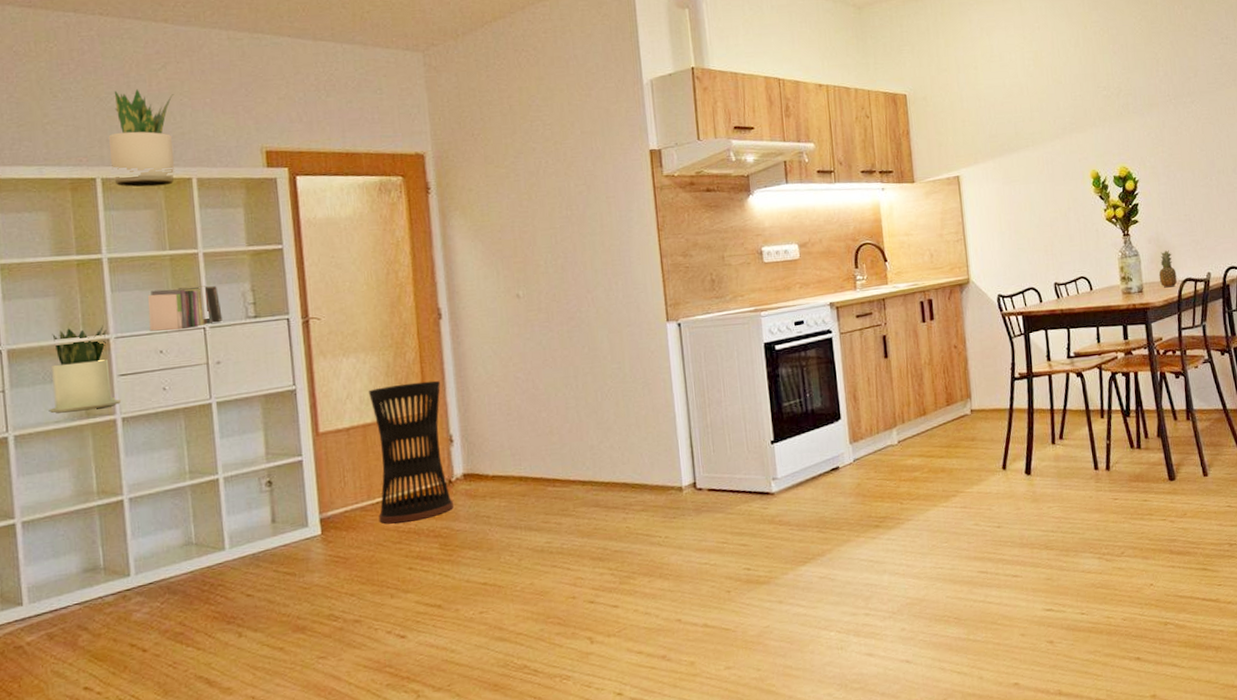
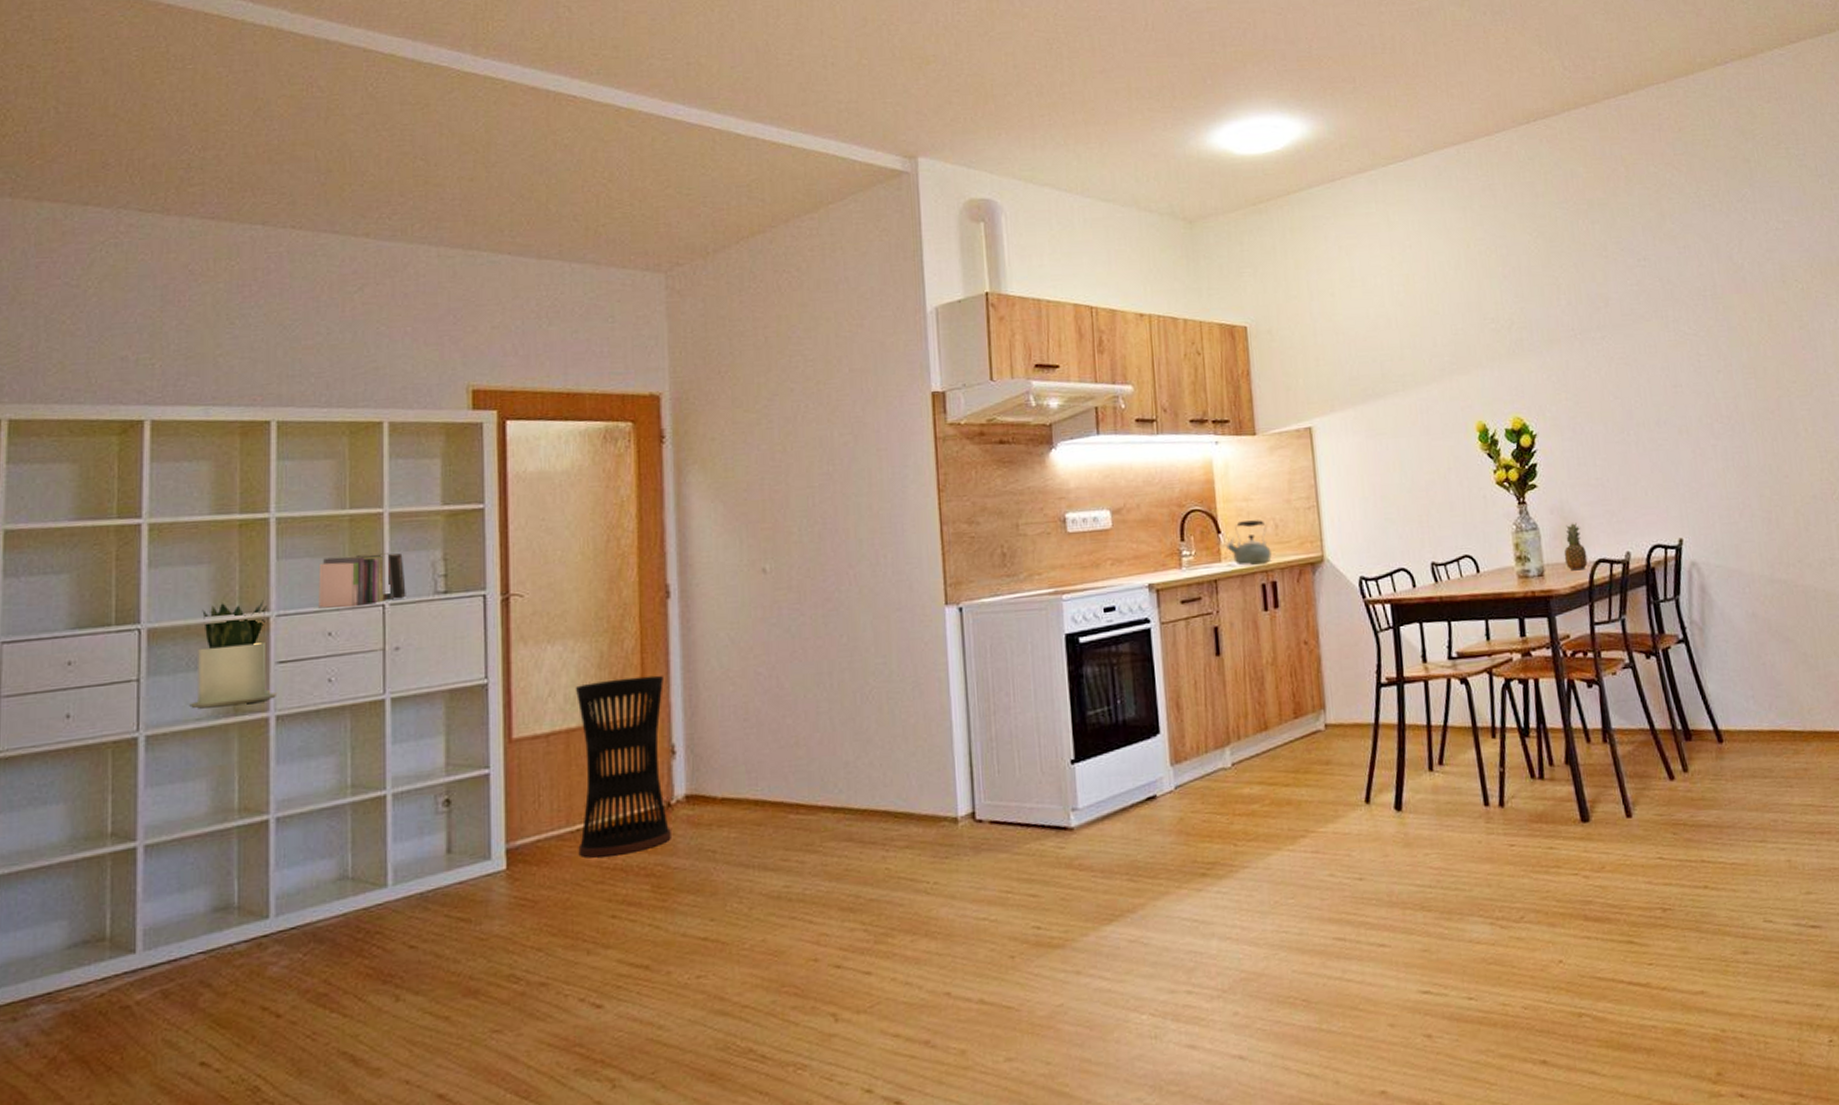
planter: present [108,89,174,188] -> none [289,315,369,433]
kettle: none [891,250,928,288] -> present [1225,520,1272,567]

